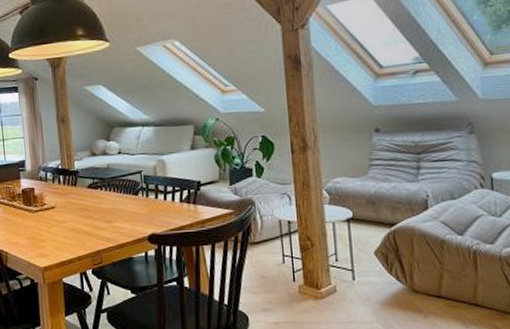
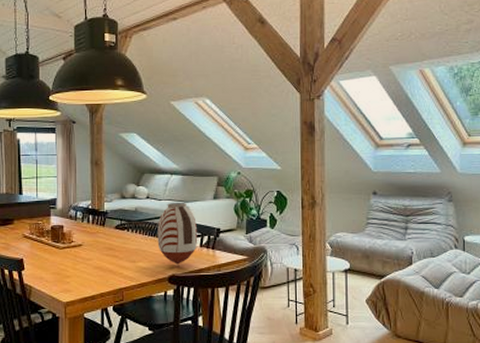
vase: none [132,156,177,223] -> present [157,203,198,265]

